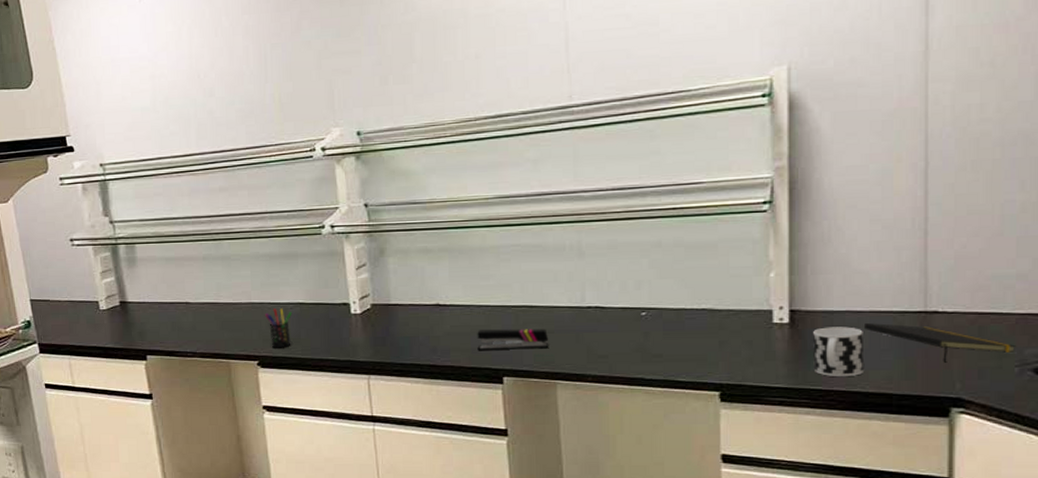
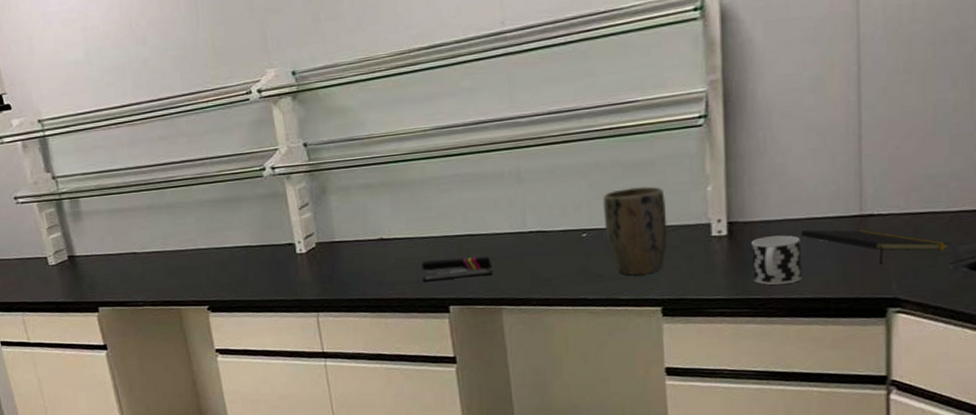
pen holder: present [265,308,293,348] -> none [212,252,240,292]
plant pot: none [664,268,728,358] -> present [603,186,668,275]

